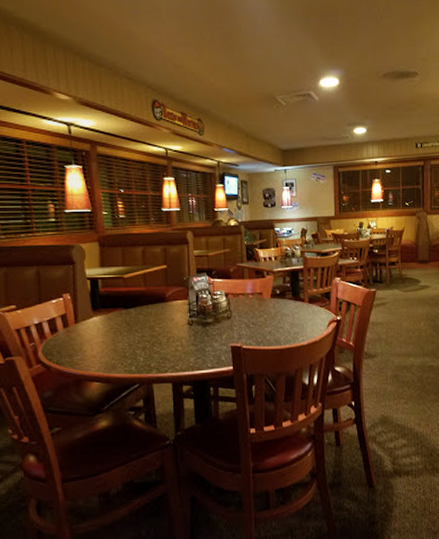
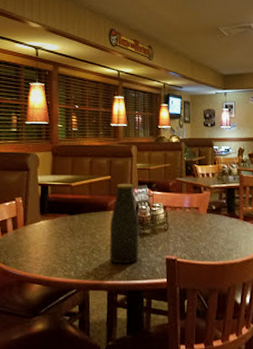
bottle: none [169,272,202,356] -> present [109,183,139,264]

